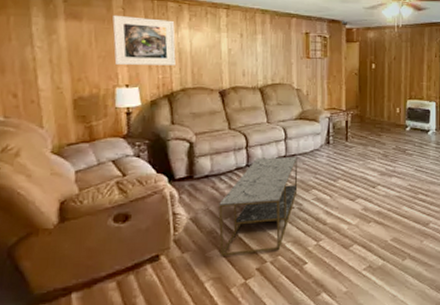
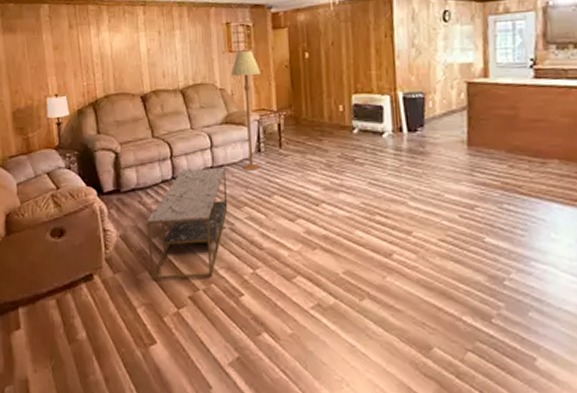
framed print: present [112,15,176,65] -> none [41,24,98,74]
floor lamp: none [307,59,333,159] -> present [231,51,261,171]

